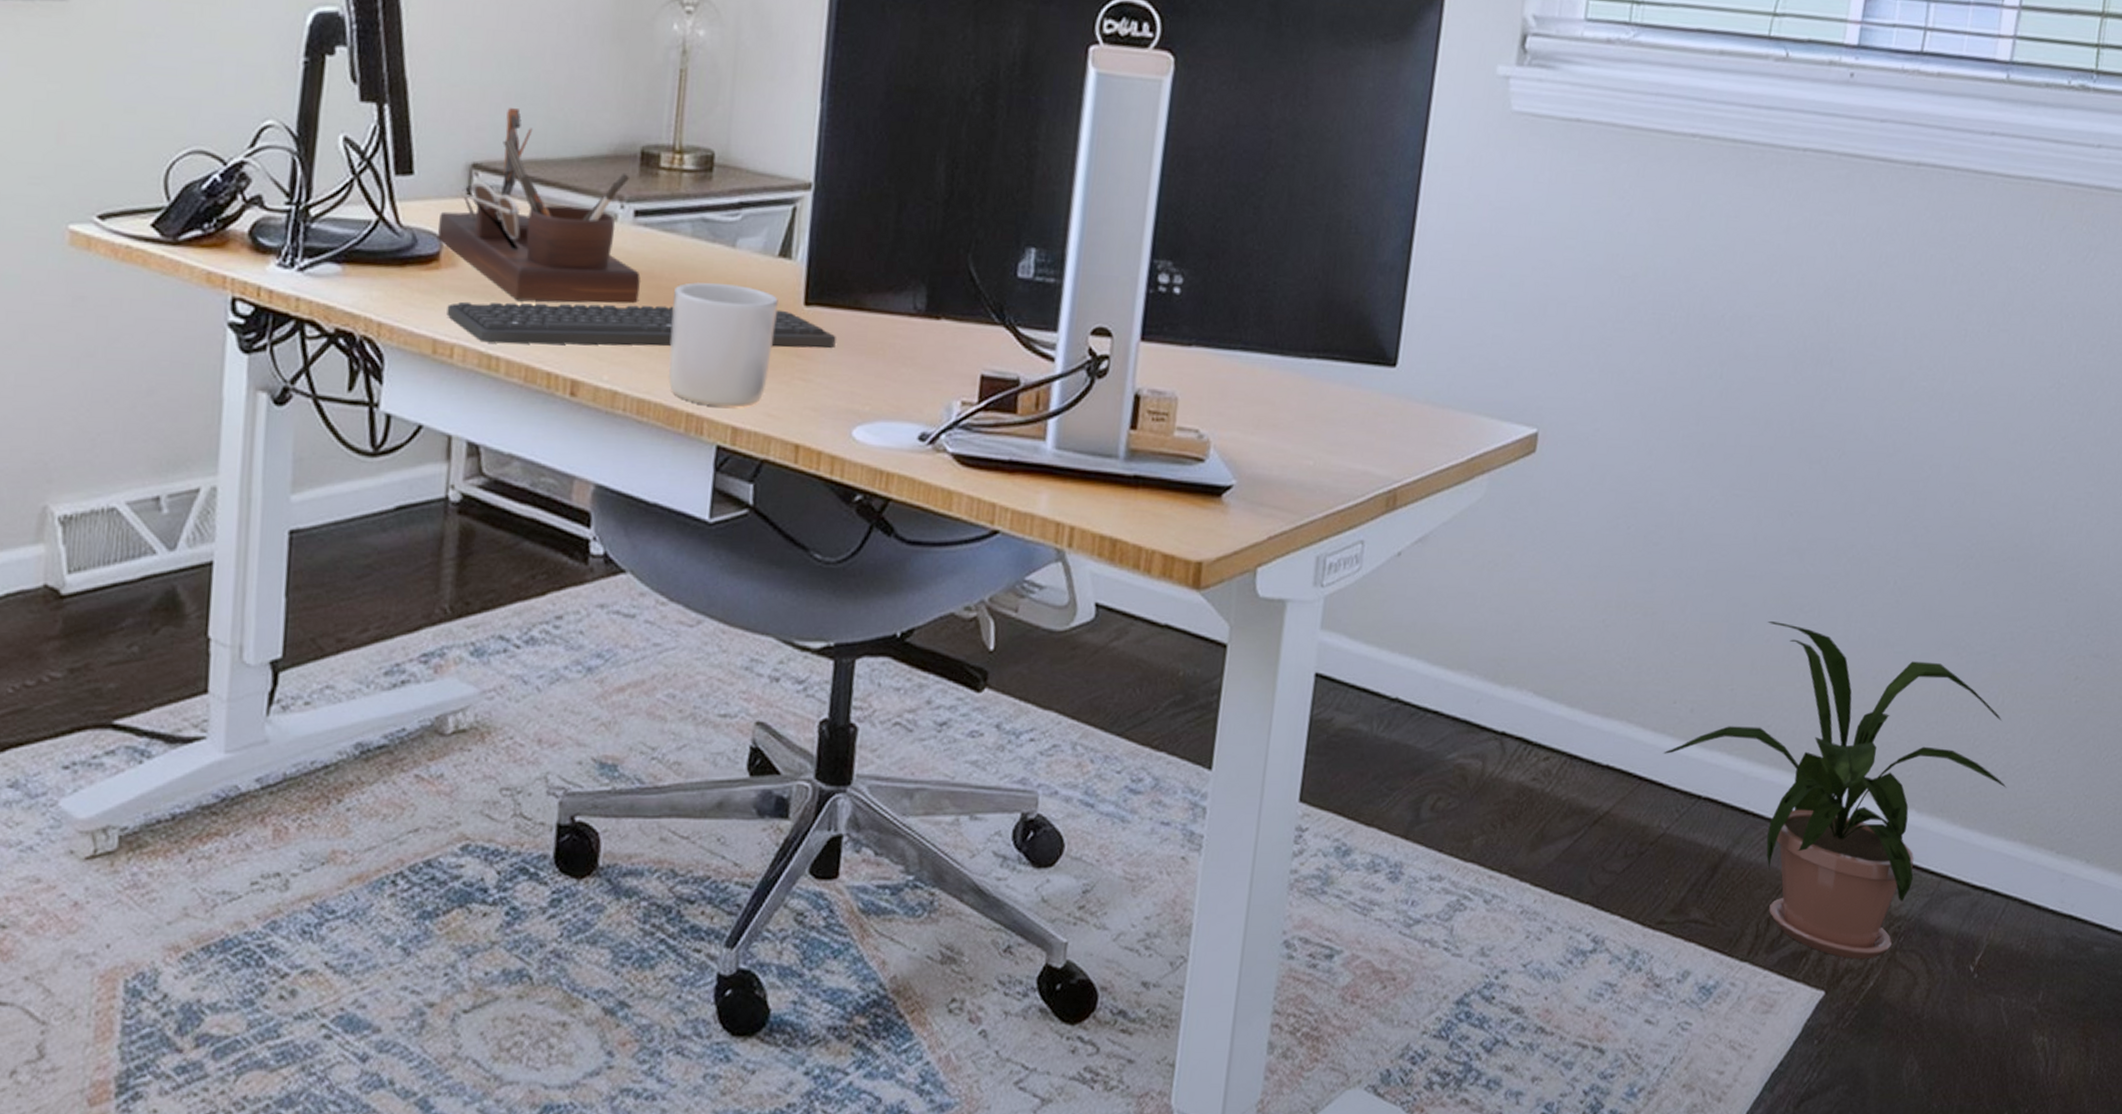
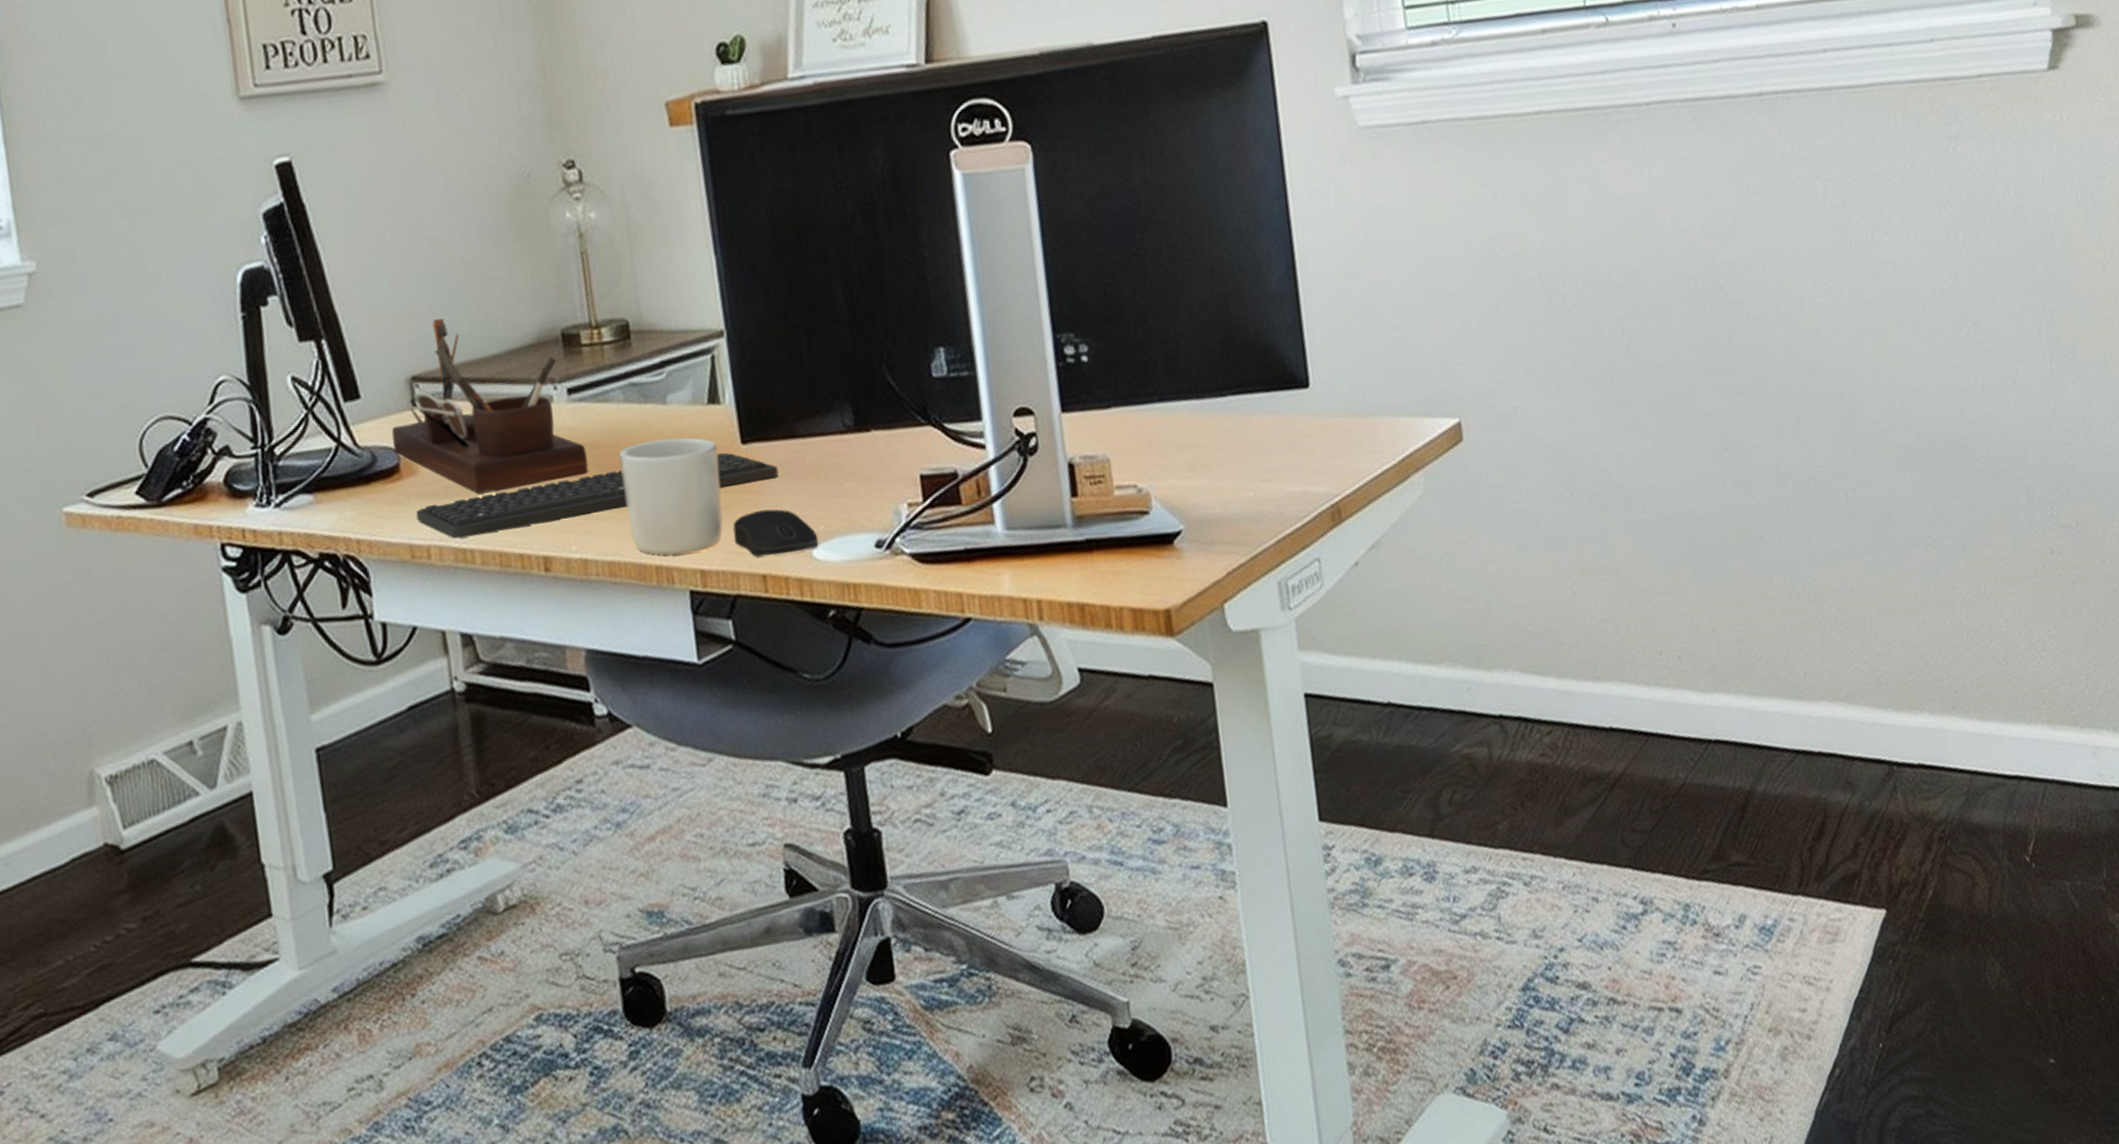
computer mouse: none [775,377,862,428] -> present [733,509,819,557]
house plant: present [1663,621,2007,960] -> none [1662,555,2013,873]

